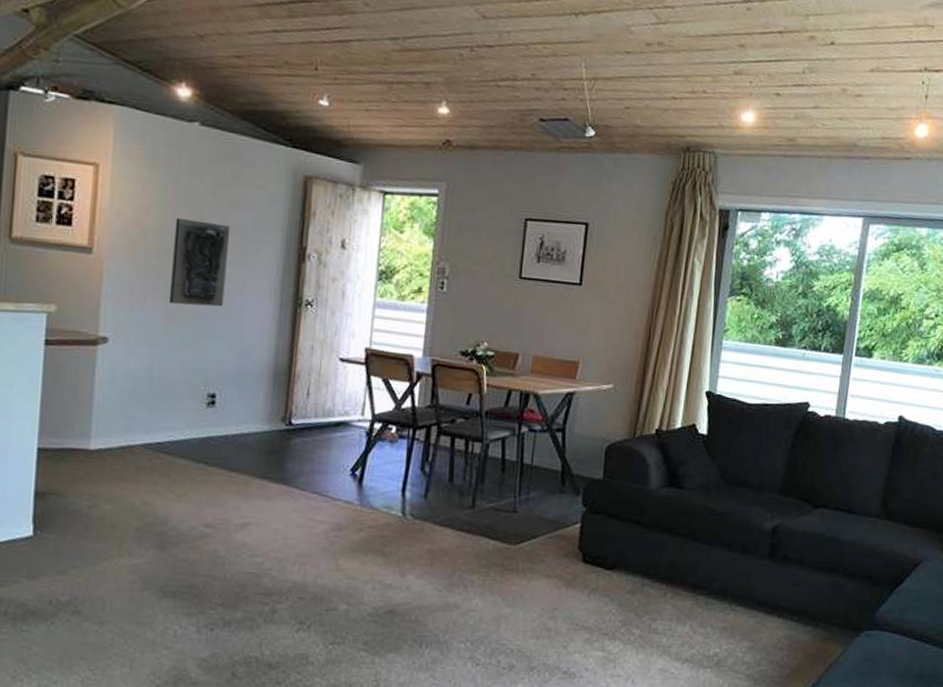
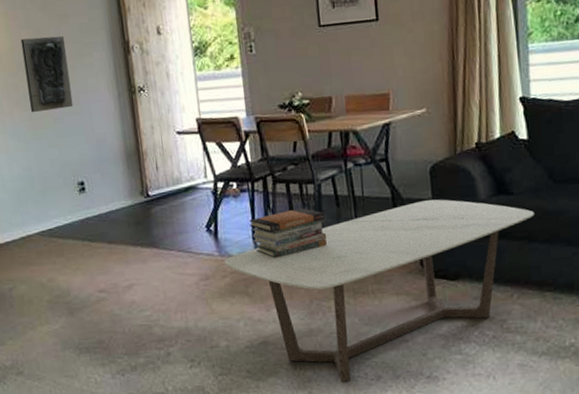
coffee table: none [364,480,701,669] -> present [224,199,534,383]
book stack: none [402,466,487,518] -> present [249,208,327,258]

